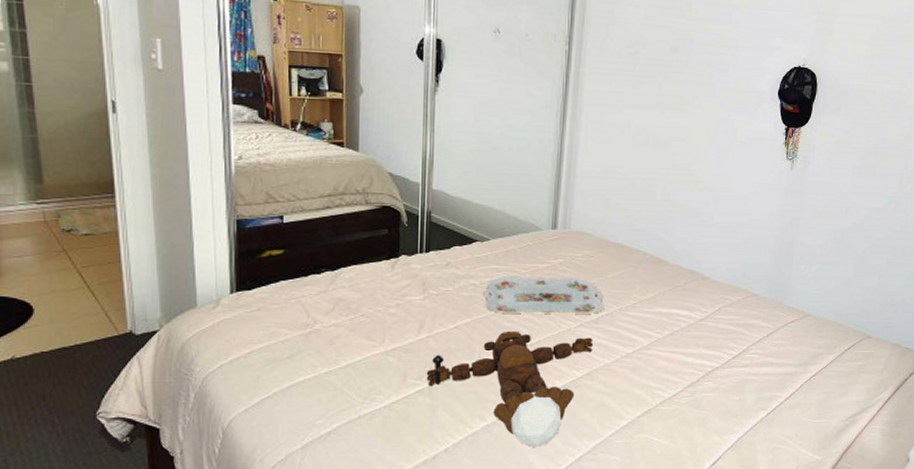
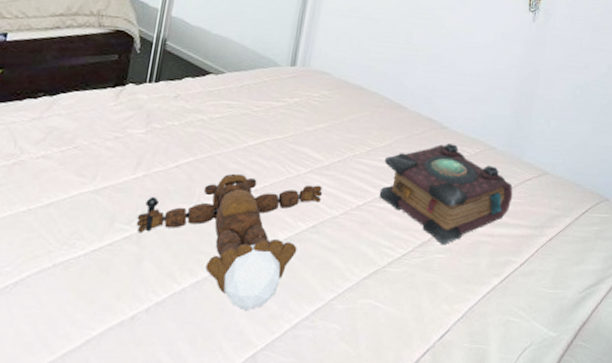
serving tray: present [483,277,604,314] -> none [211,114,338,160]
book: none [647,293,776,384] -> present [379,143,513,244]

